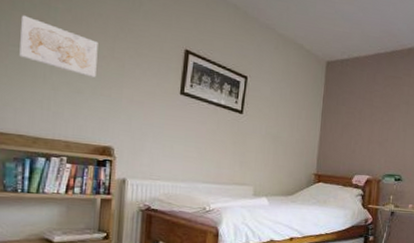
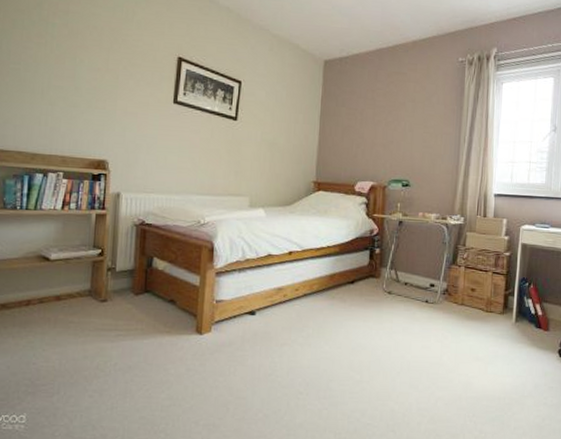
wall art: present [19,15,98,78] -> none [19,33,93,90]

